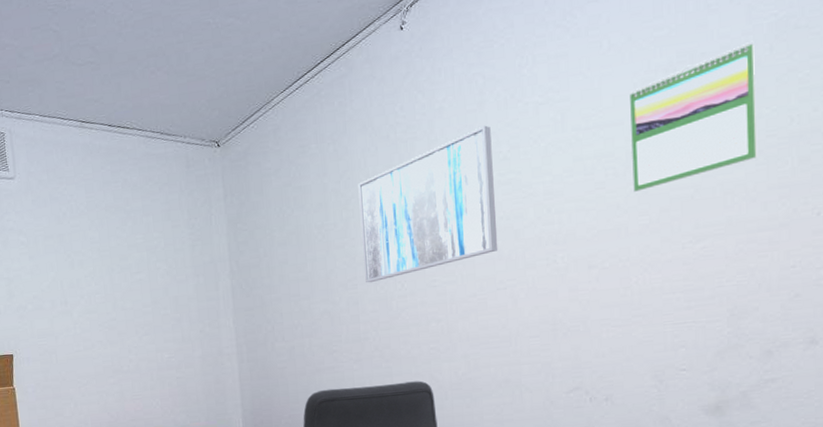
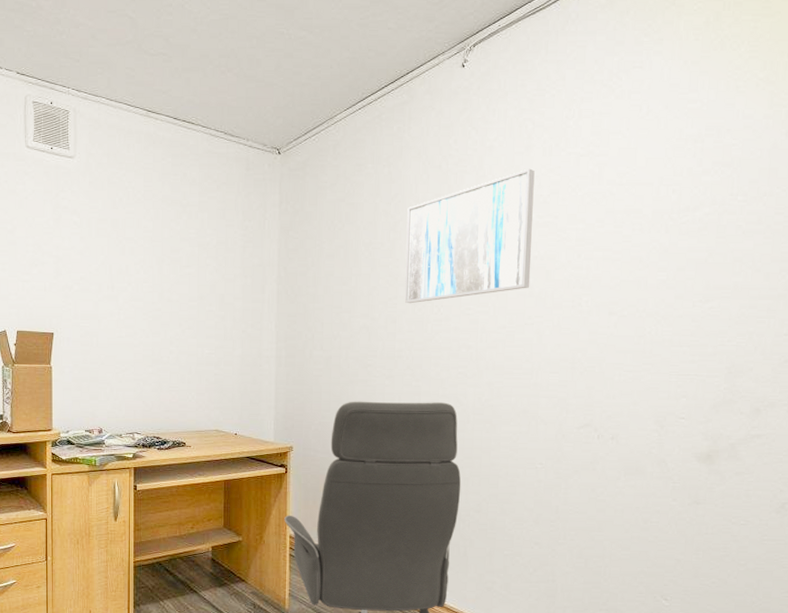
calendar: present [630,40,757,192] -> none [655,124,773,249]

